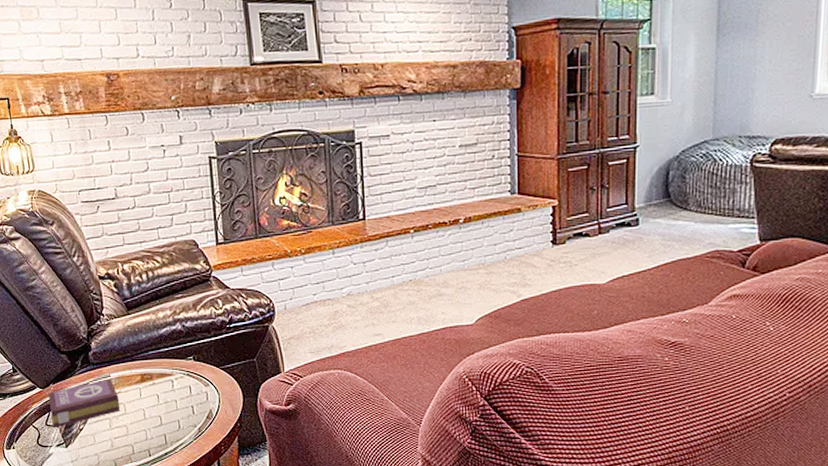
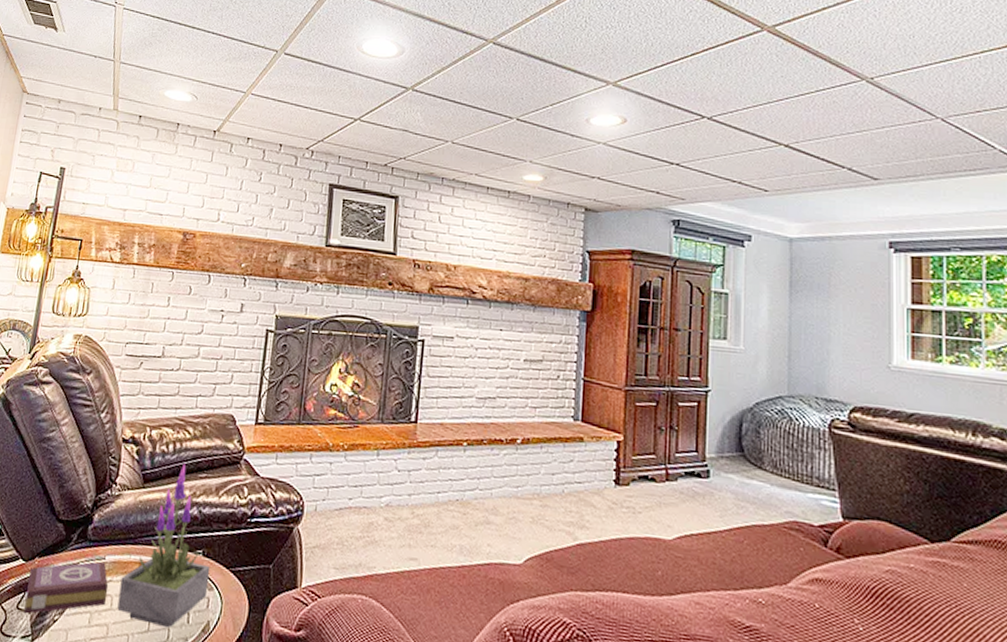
potted plant: none [128,288,205,419] -> present [117,463,211,627]

